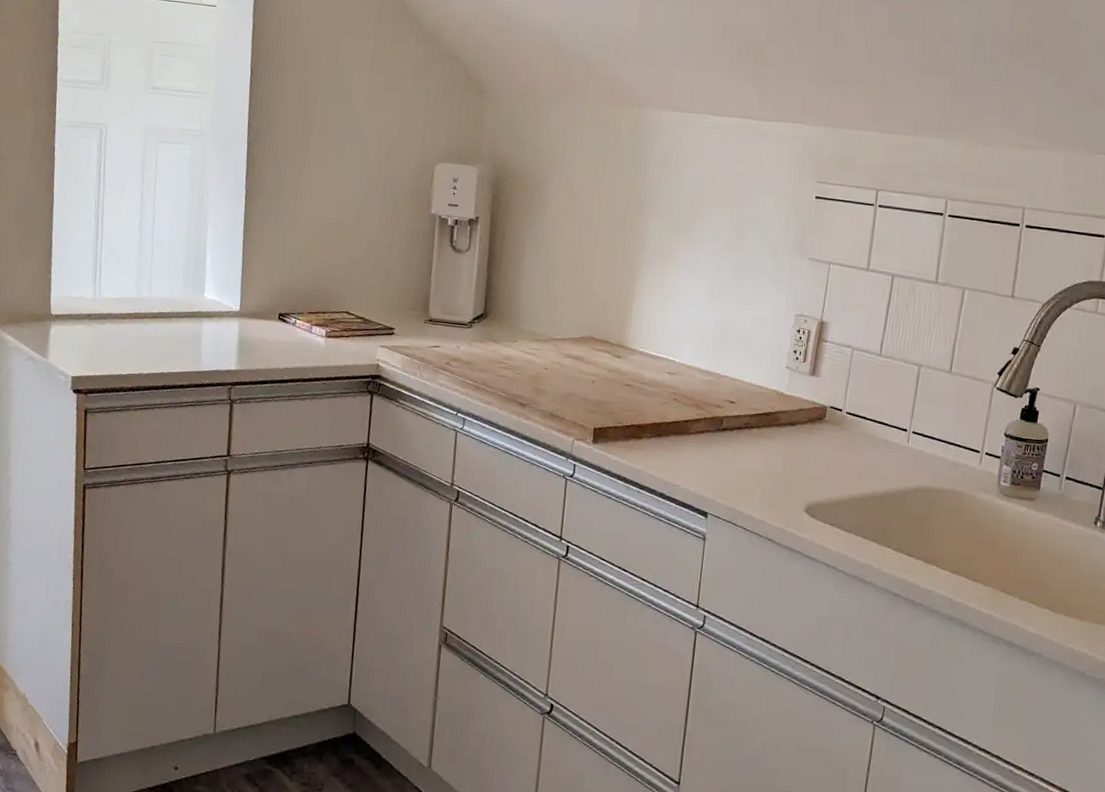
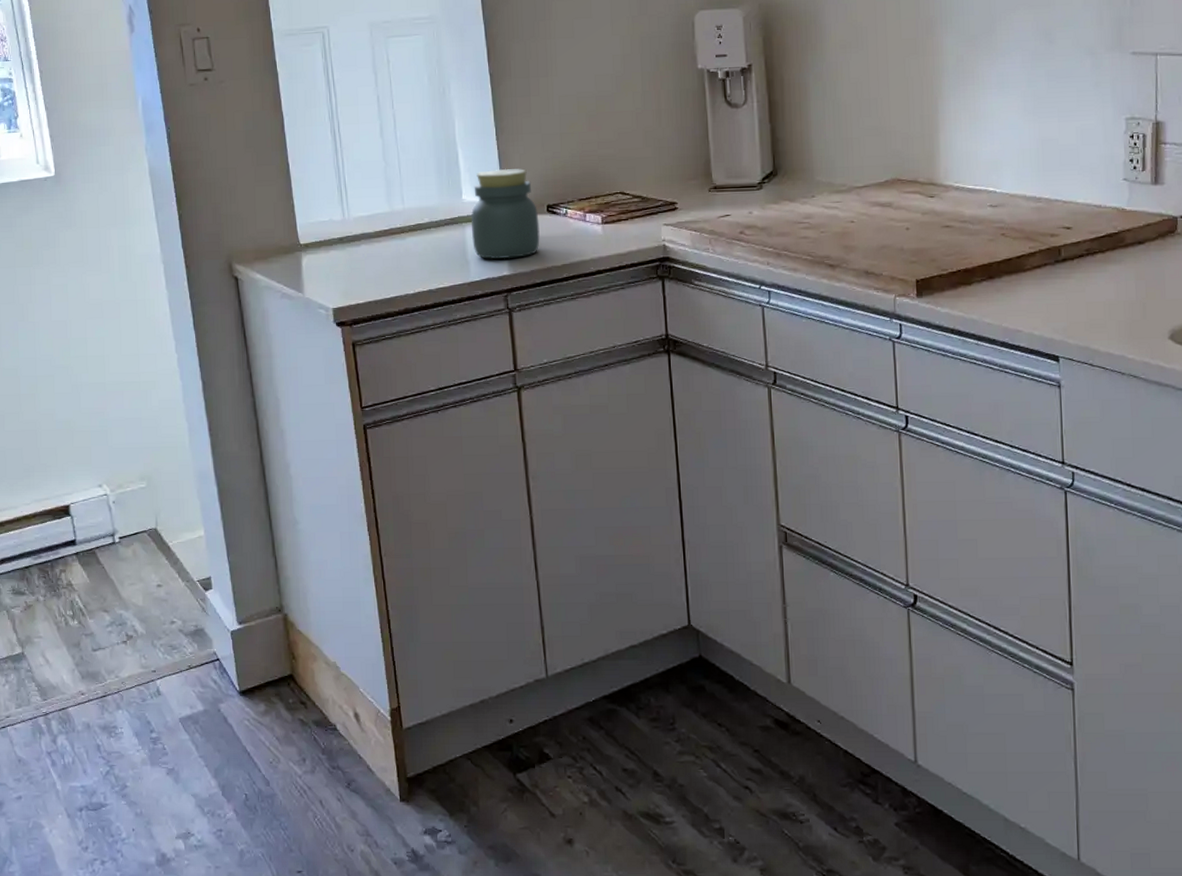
jar: none [207,274,270,356] -> present [470,168,540,259]

